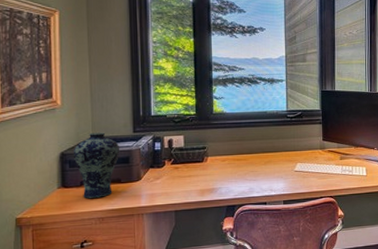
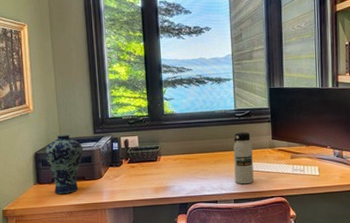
water bottle: none [284,133,304,186] -> present [233,132,254,185]

